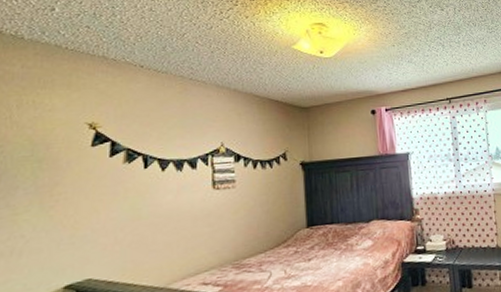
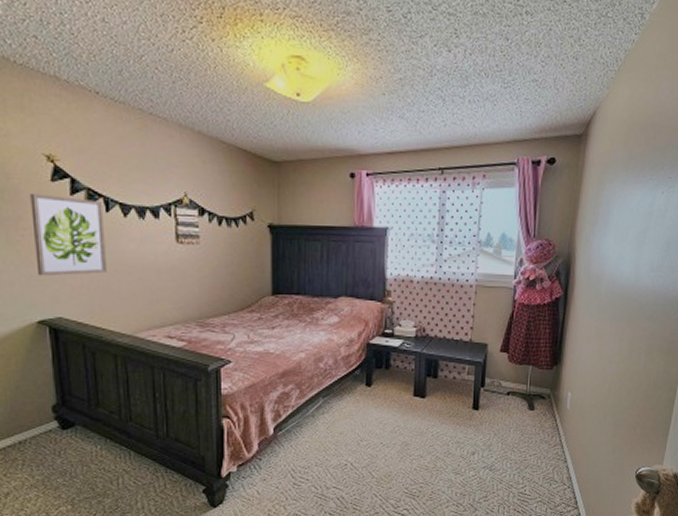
wall art: none [68,158,142,239] -> present [30,192,107,276]

